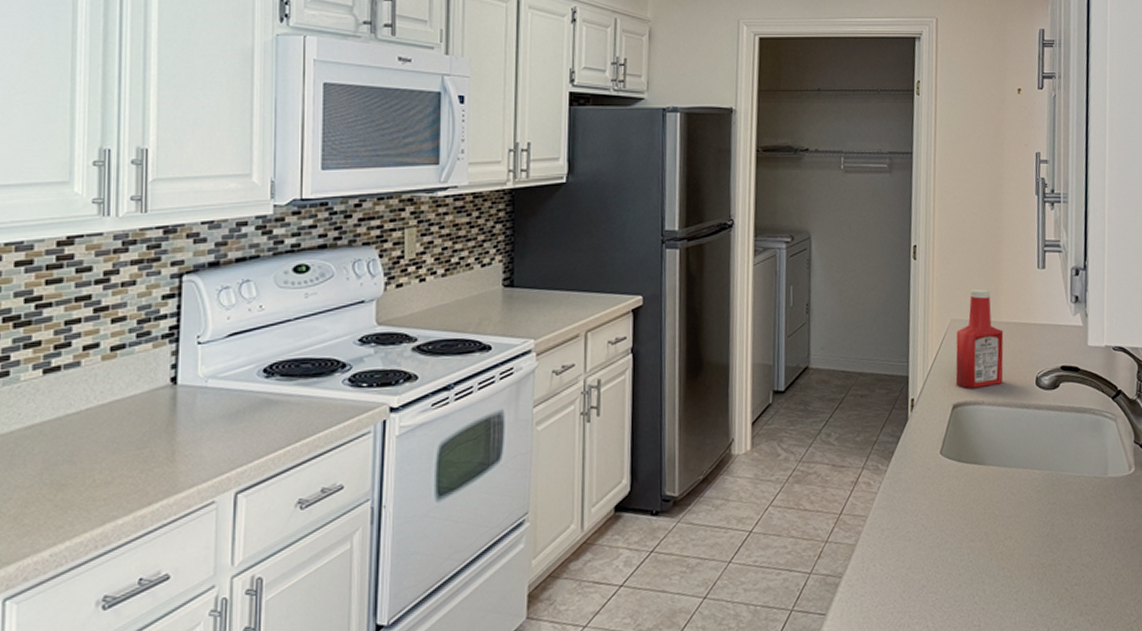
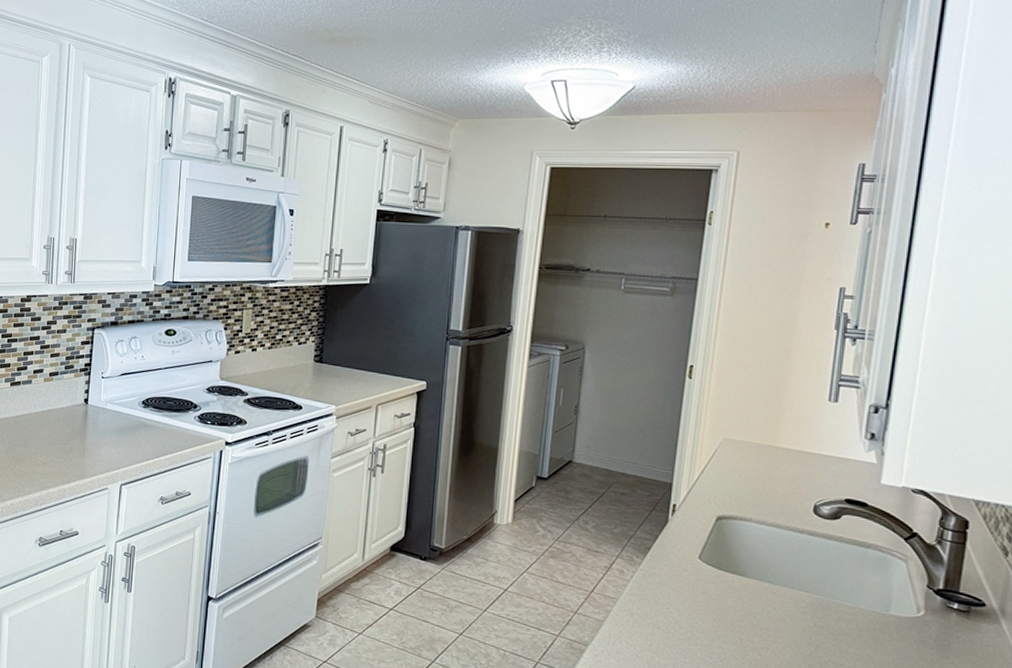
ketchup bottle: present [955,288,1004,388] -> none [722,412,781,506]

